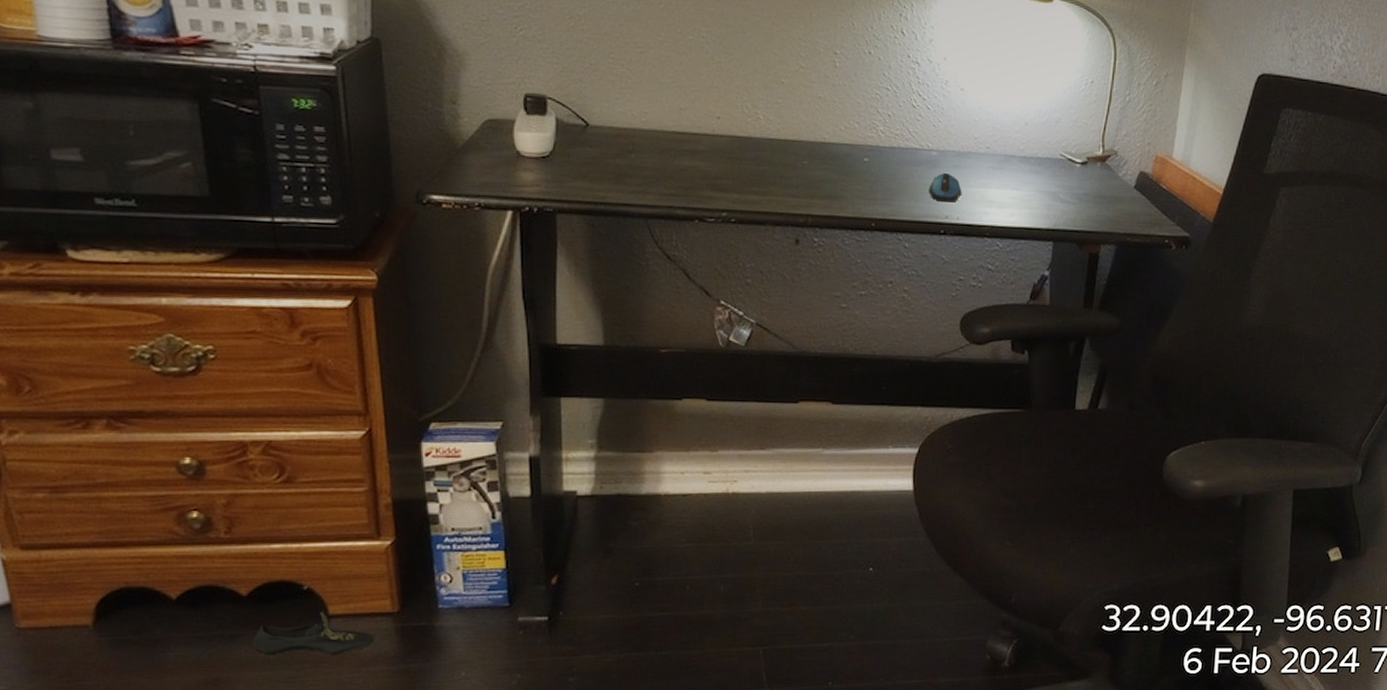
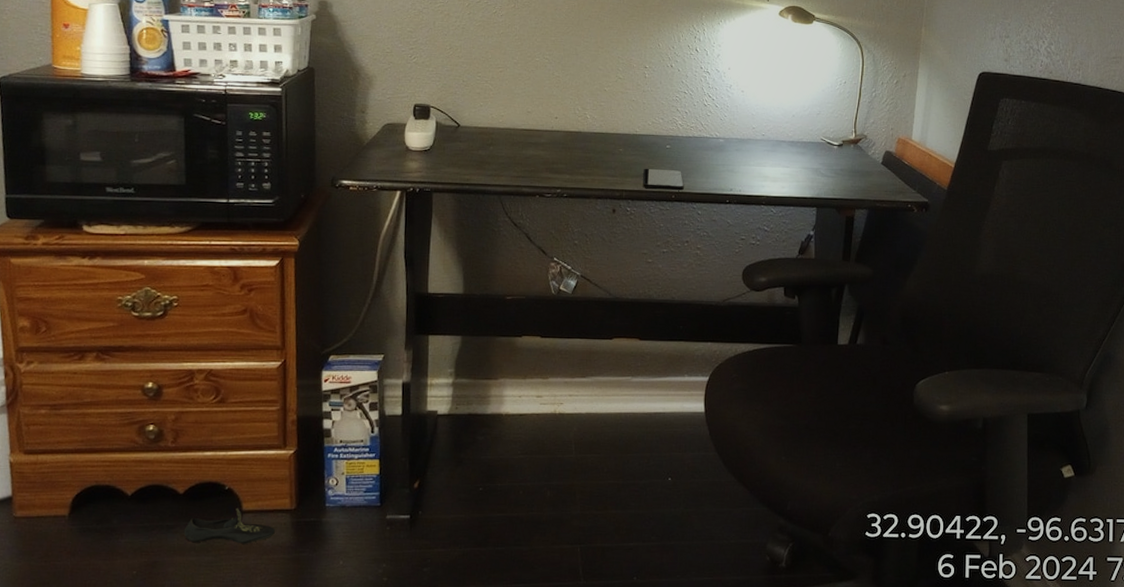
phone: none [834,187,887,217] -> present [643,168,684,191]
computer mouse: present [928,172,962,202] -> none [717,155,743,178]

